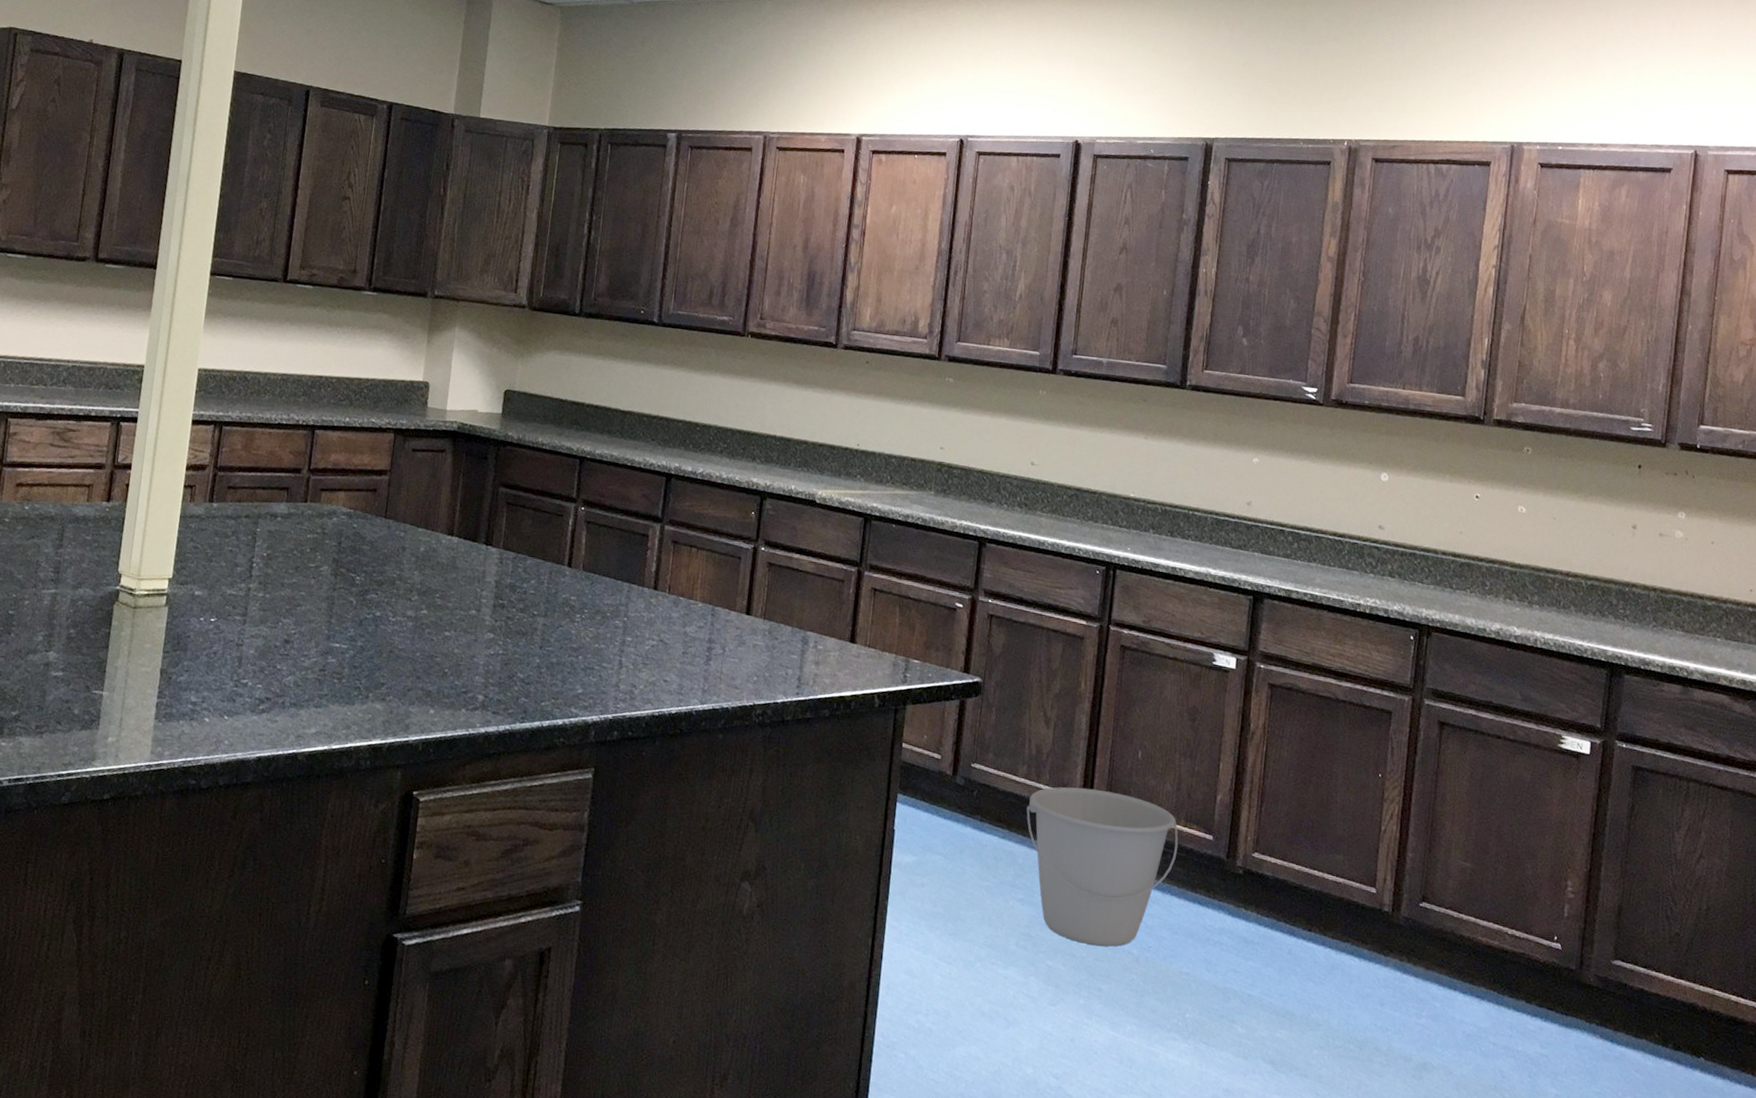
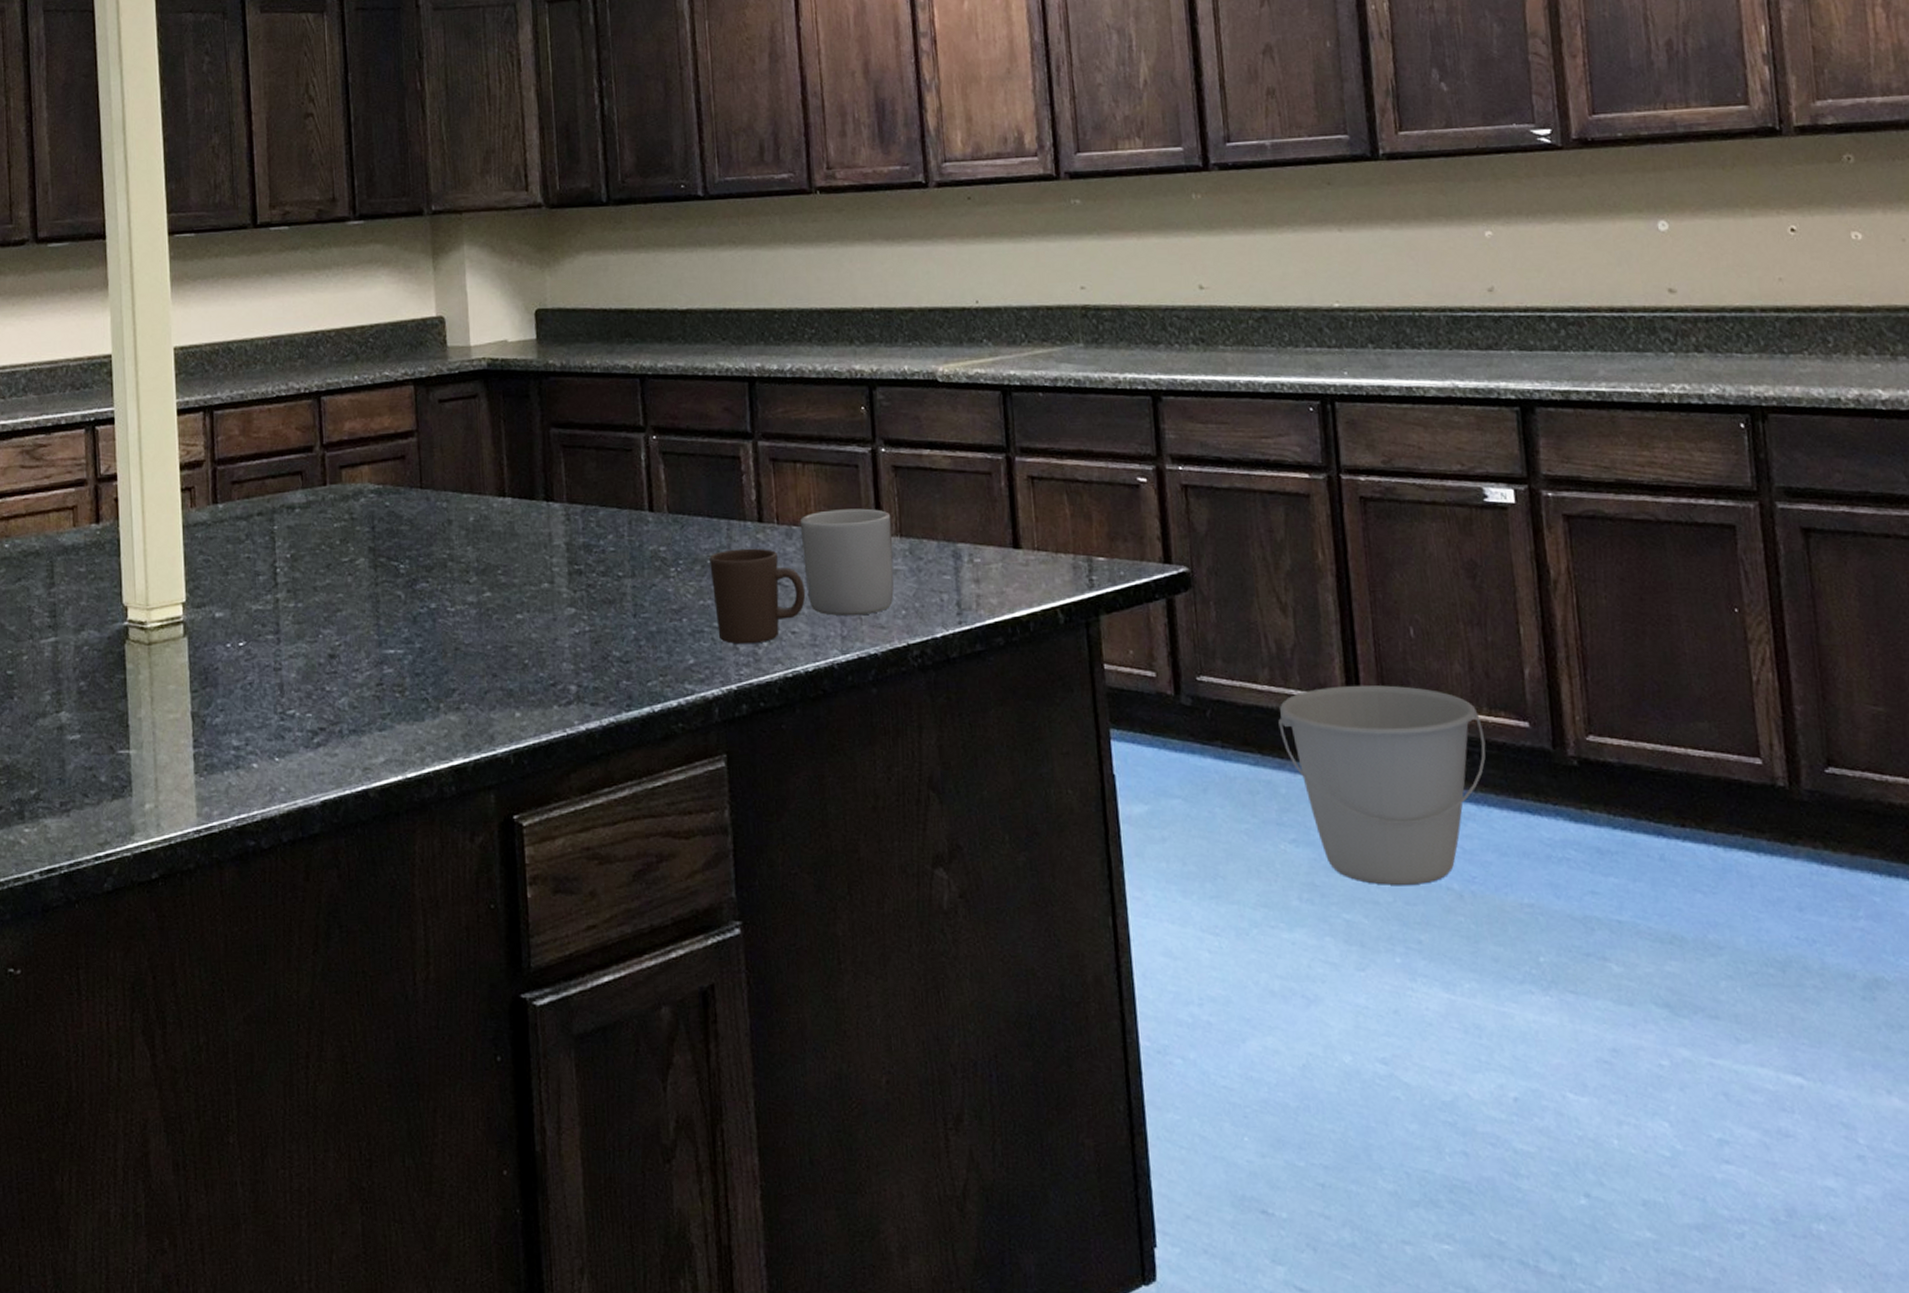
mug: none [605,607,681,685] -> present [709,548,806,645]
mug: none [682,589,760,676] -> present [799,508,894,617]

